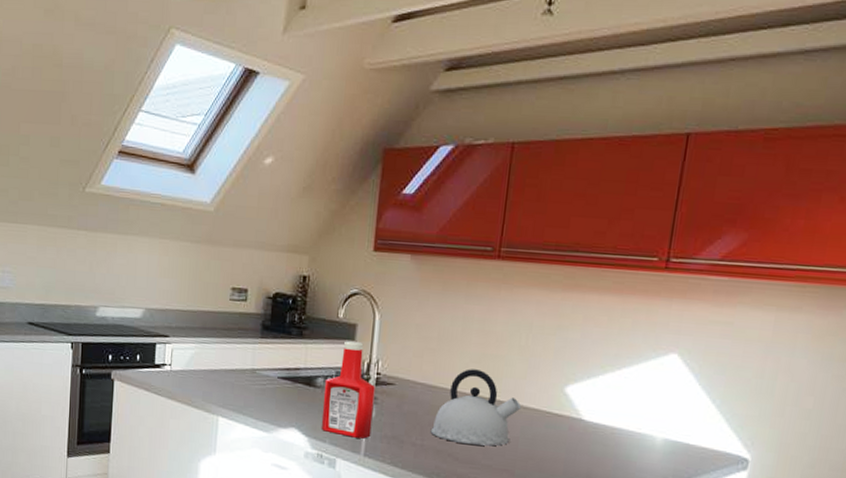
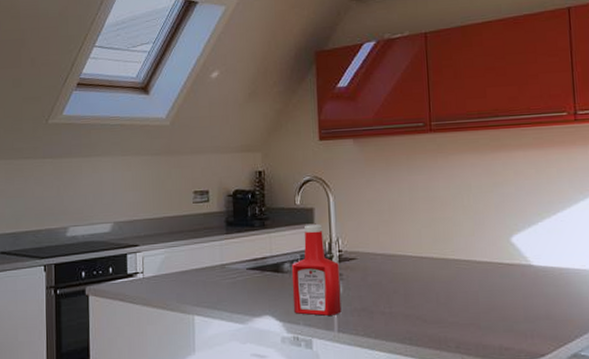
kettle: present [430,369,522,446] -> none [396,233,475,305]

